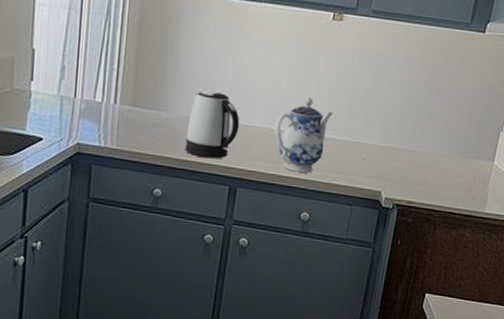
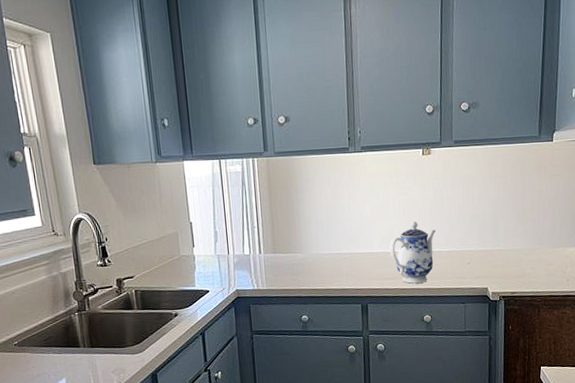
kettle: present [185,90,240,159] -> none [320,229,362,285]

